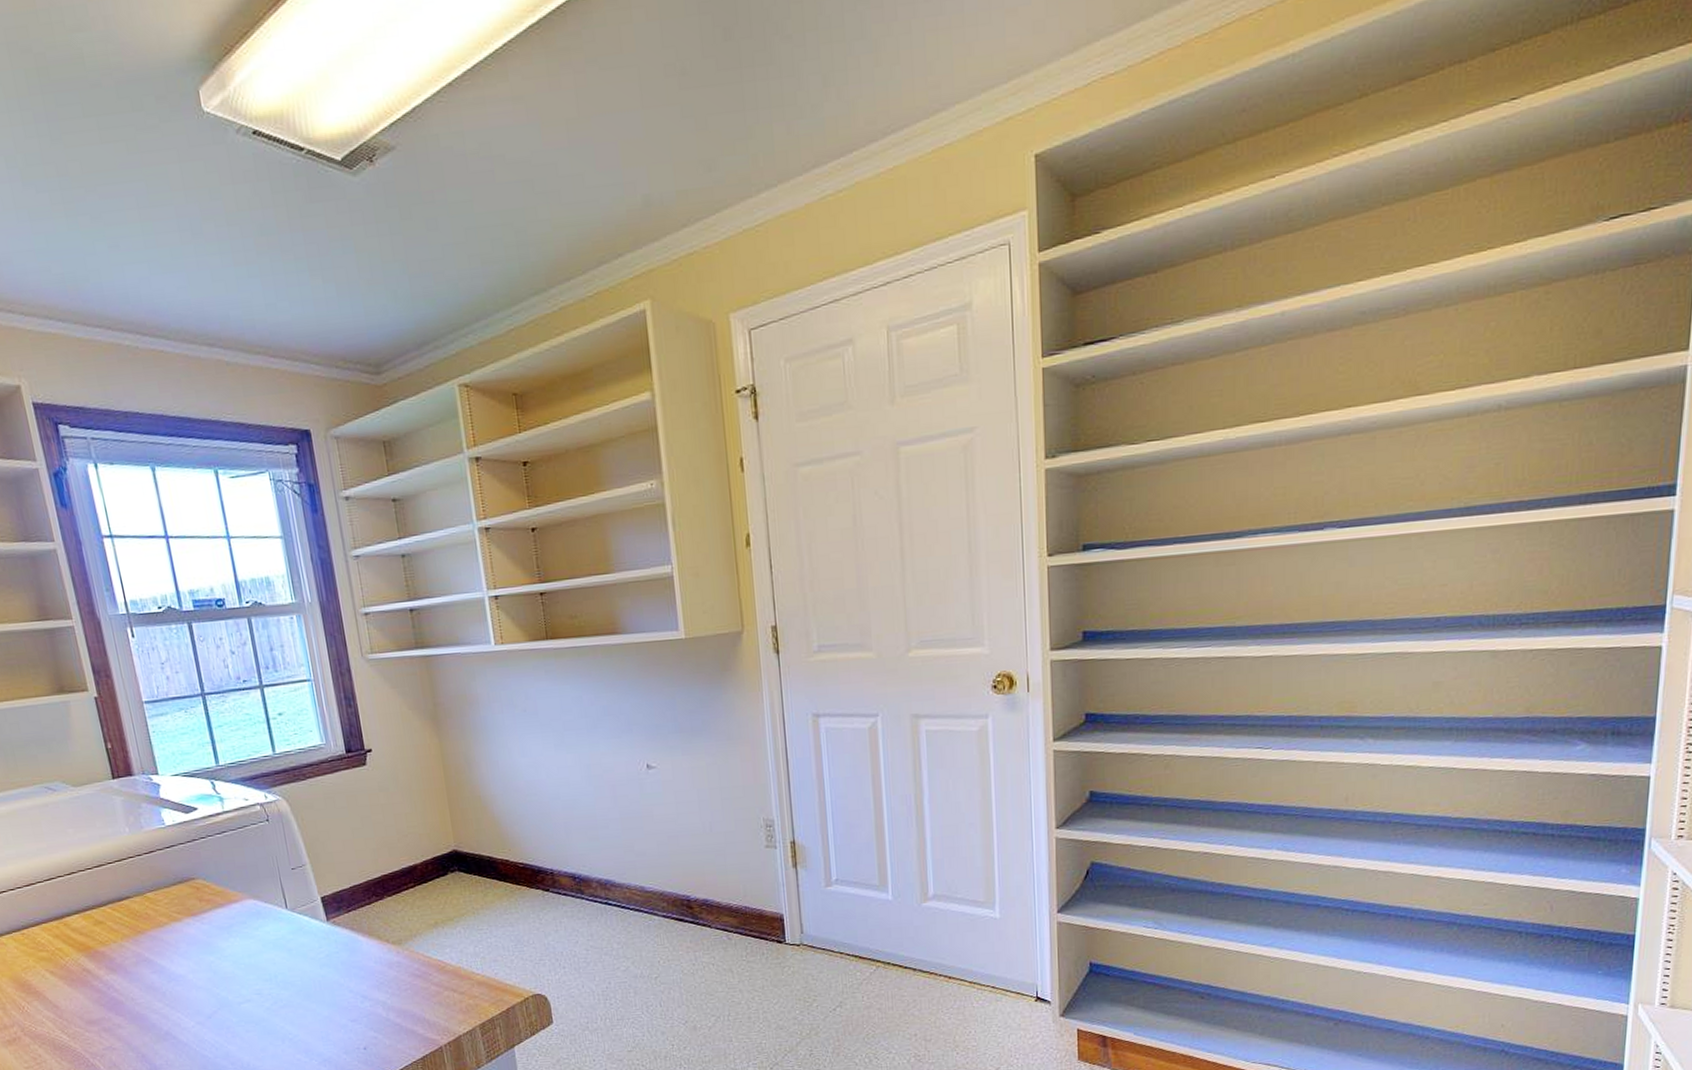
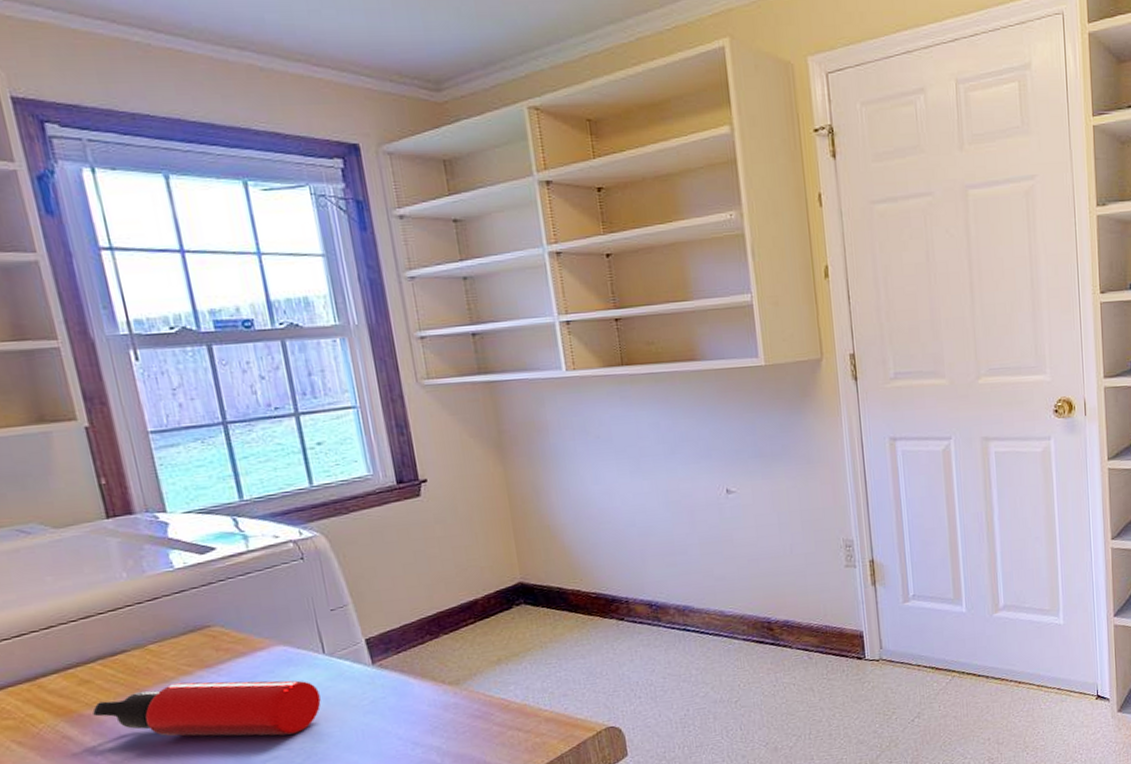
water bottle: none [105,928,285,981] -> present [92,680,321,737]

